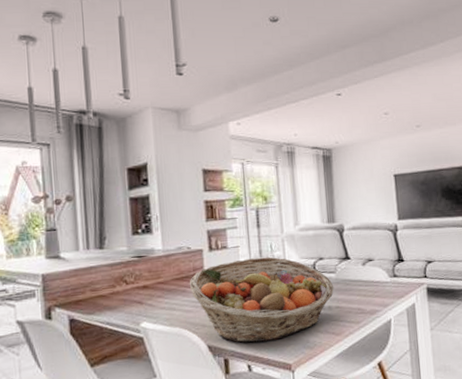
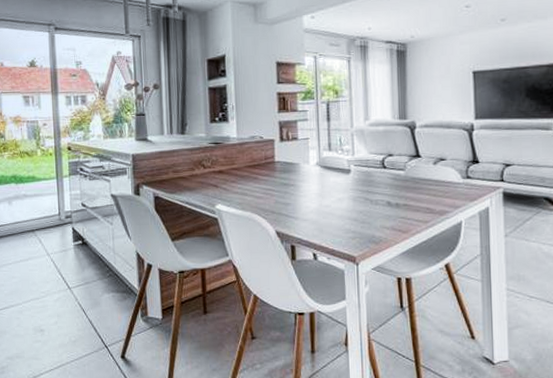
fruit basket: present [190,256,334,343] -> none [261,150,403,232]

